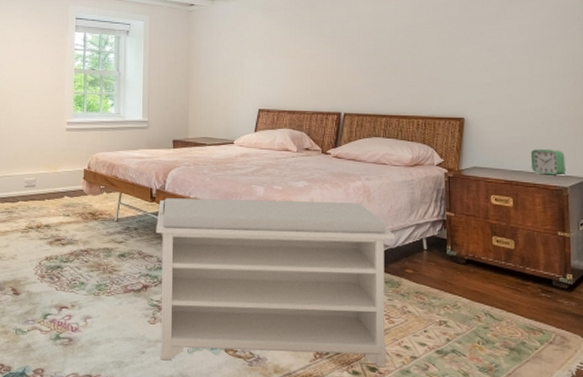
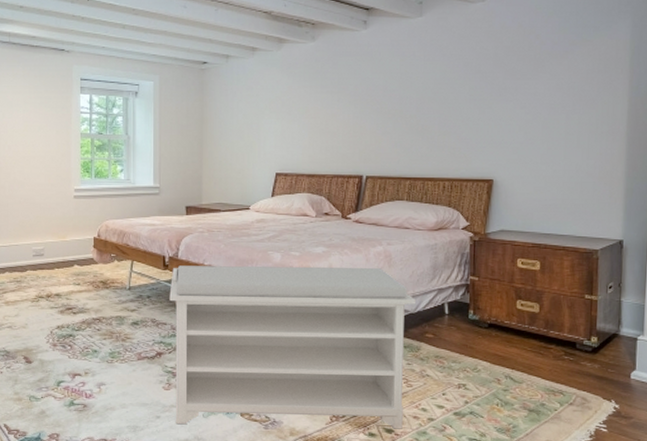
alarm clock: present [530,149,565,175] -> none [561,211,598,238]

